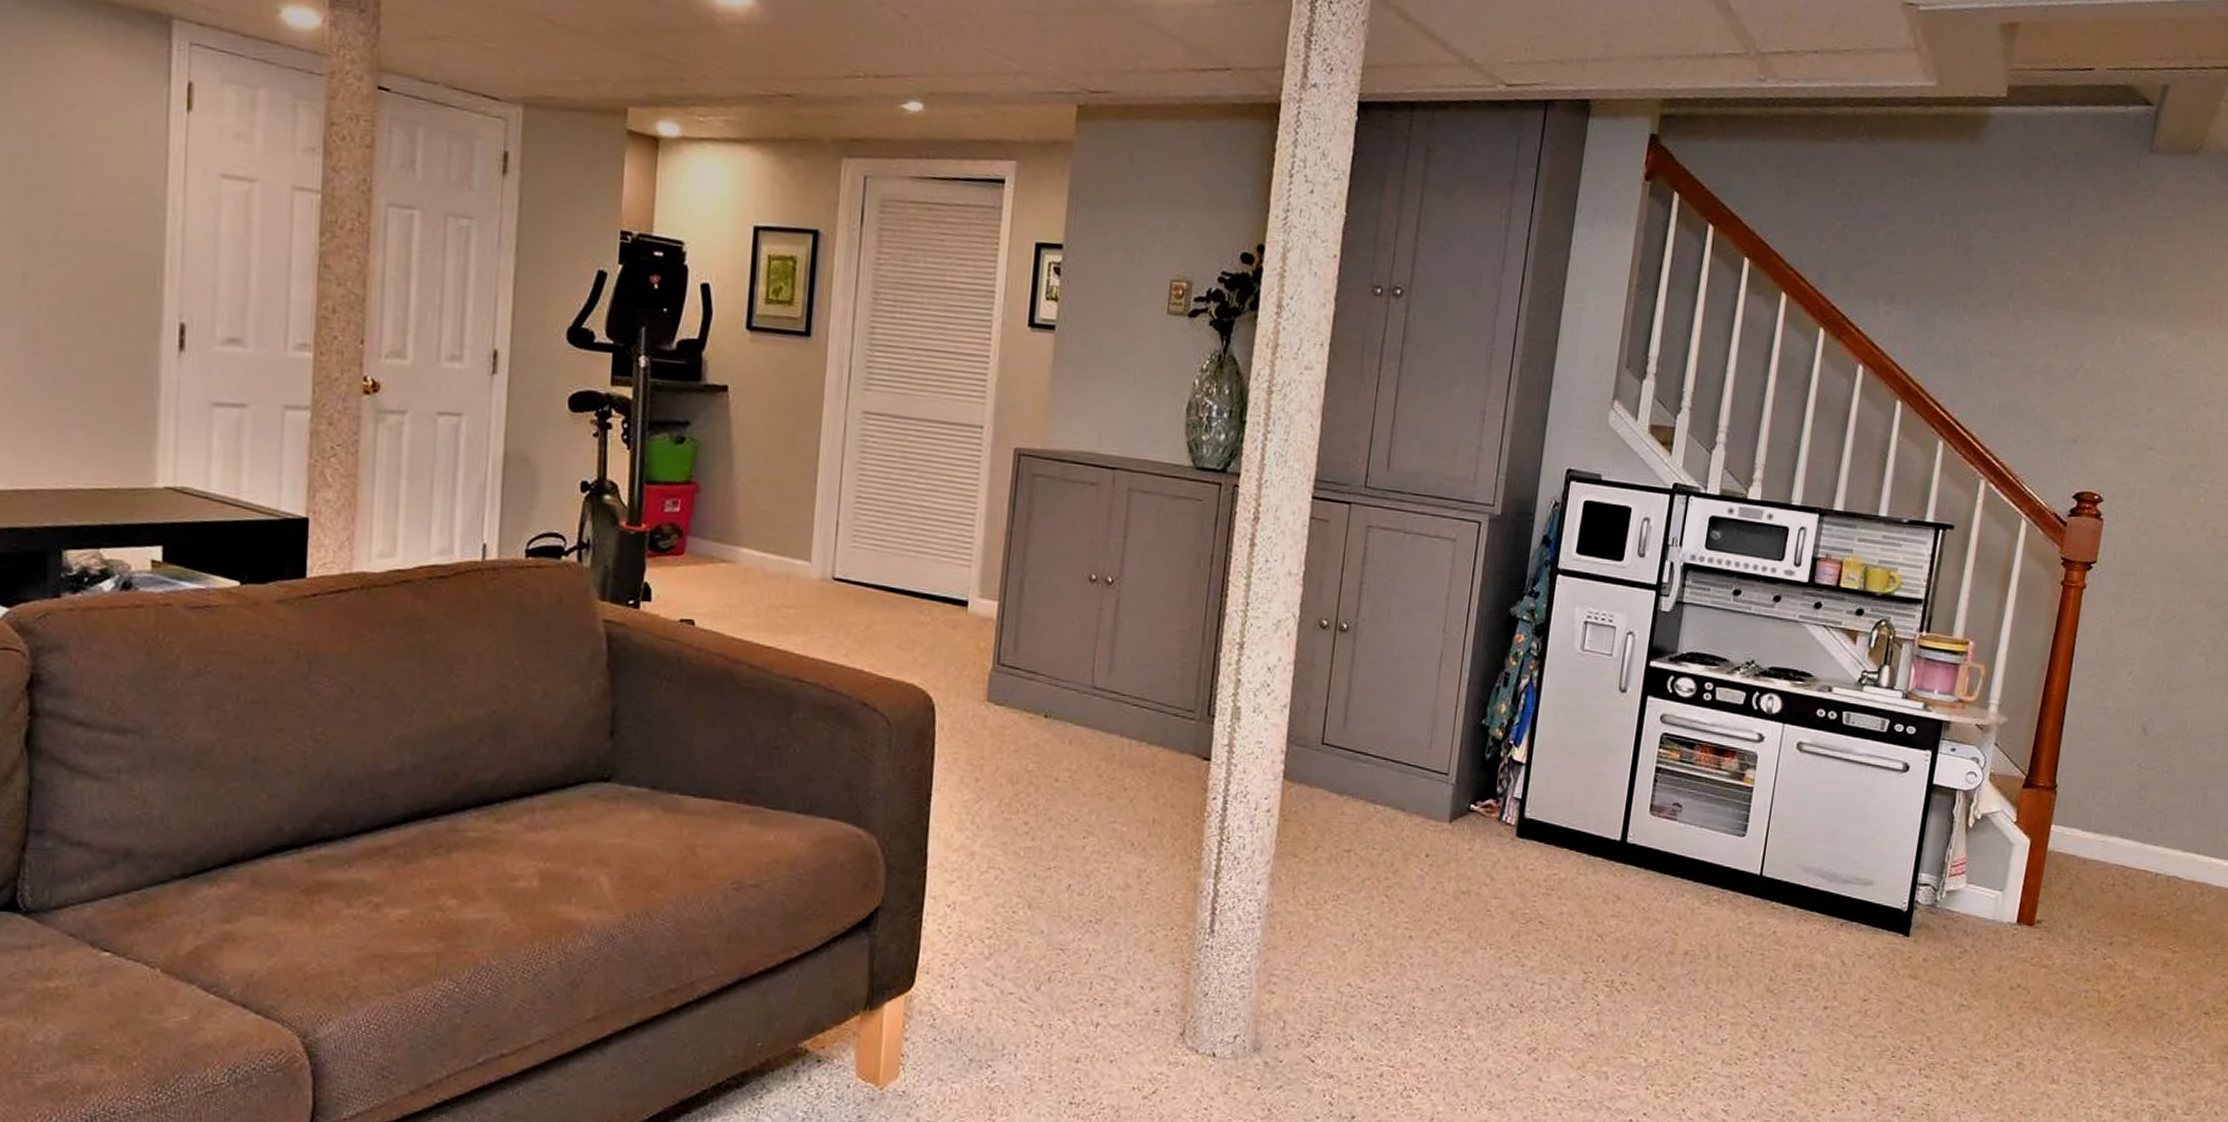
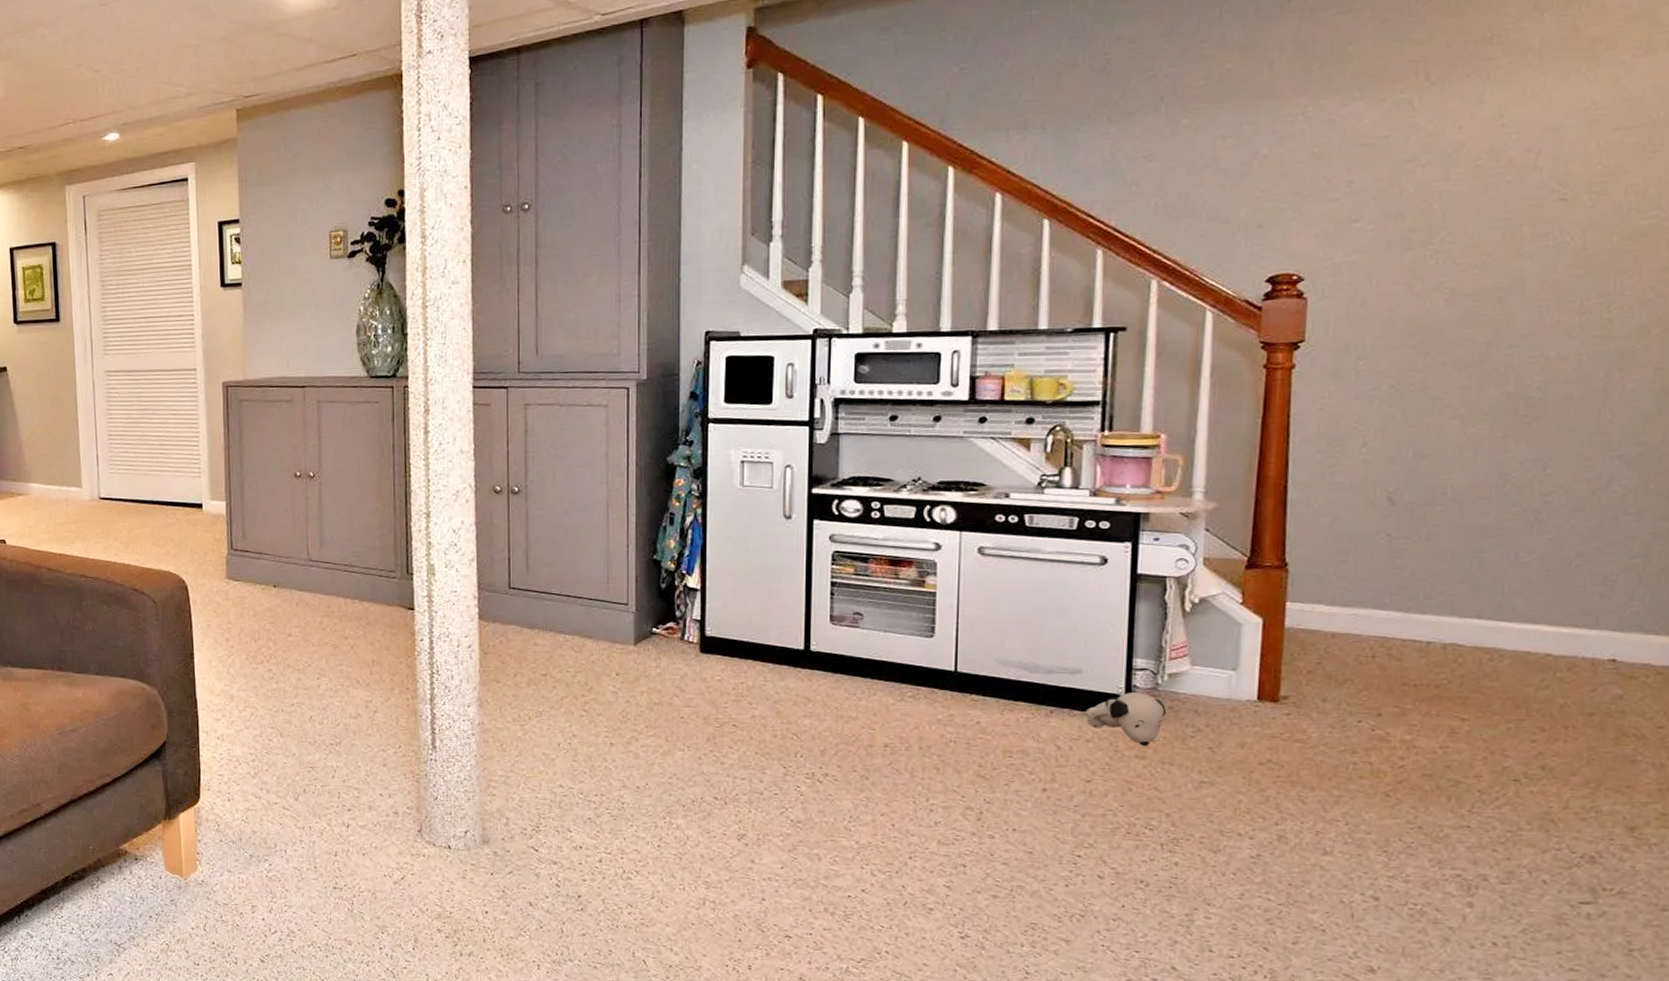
toy: none [1870,908,1941,965] -> present [1084,692,1167,745]

